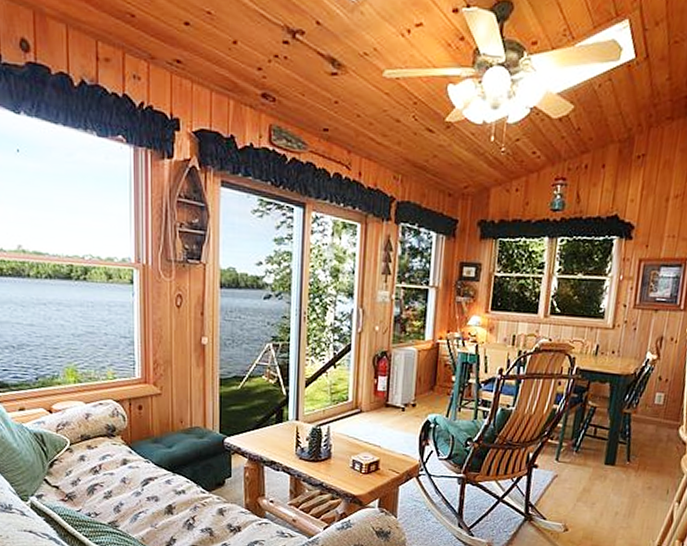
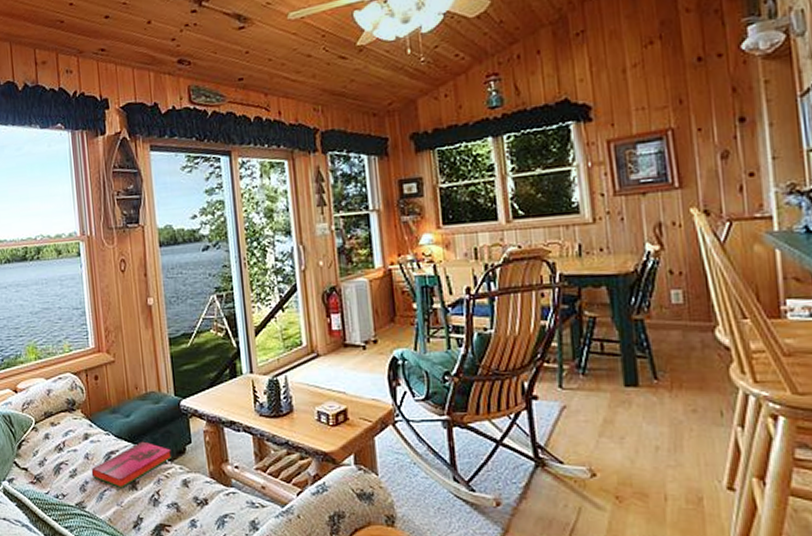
hardback book: none [127,471,210,512] -> present [91,441,172,489]

